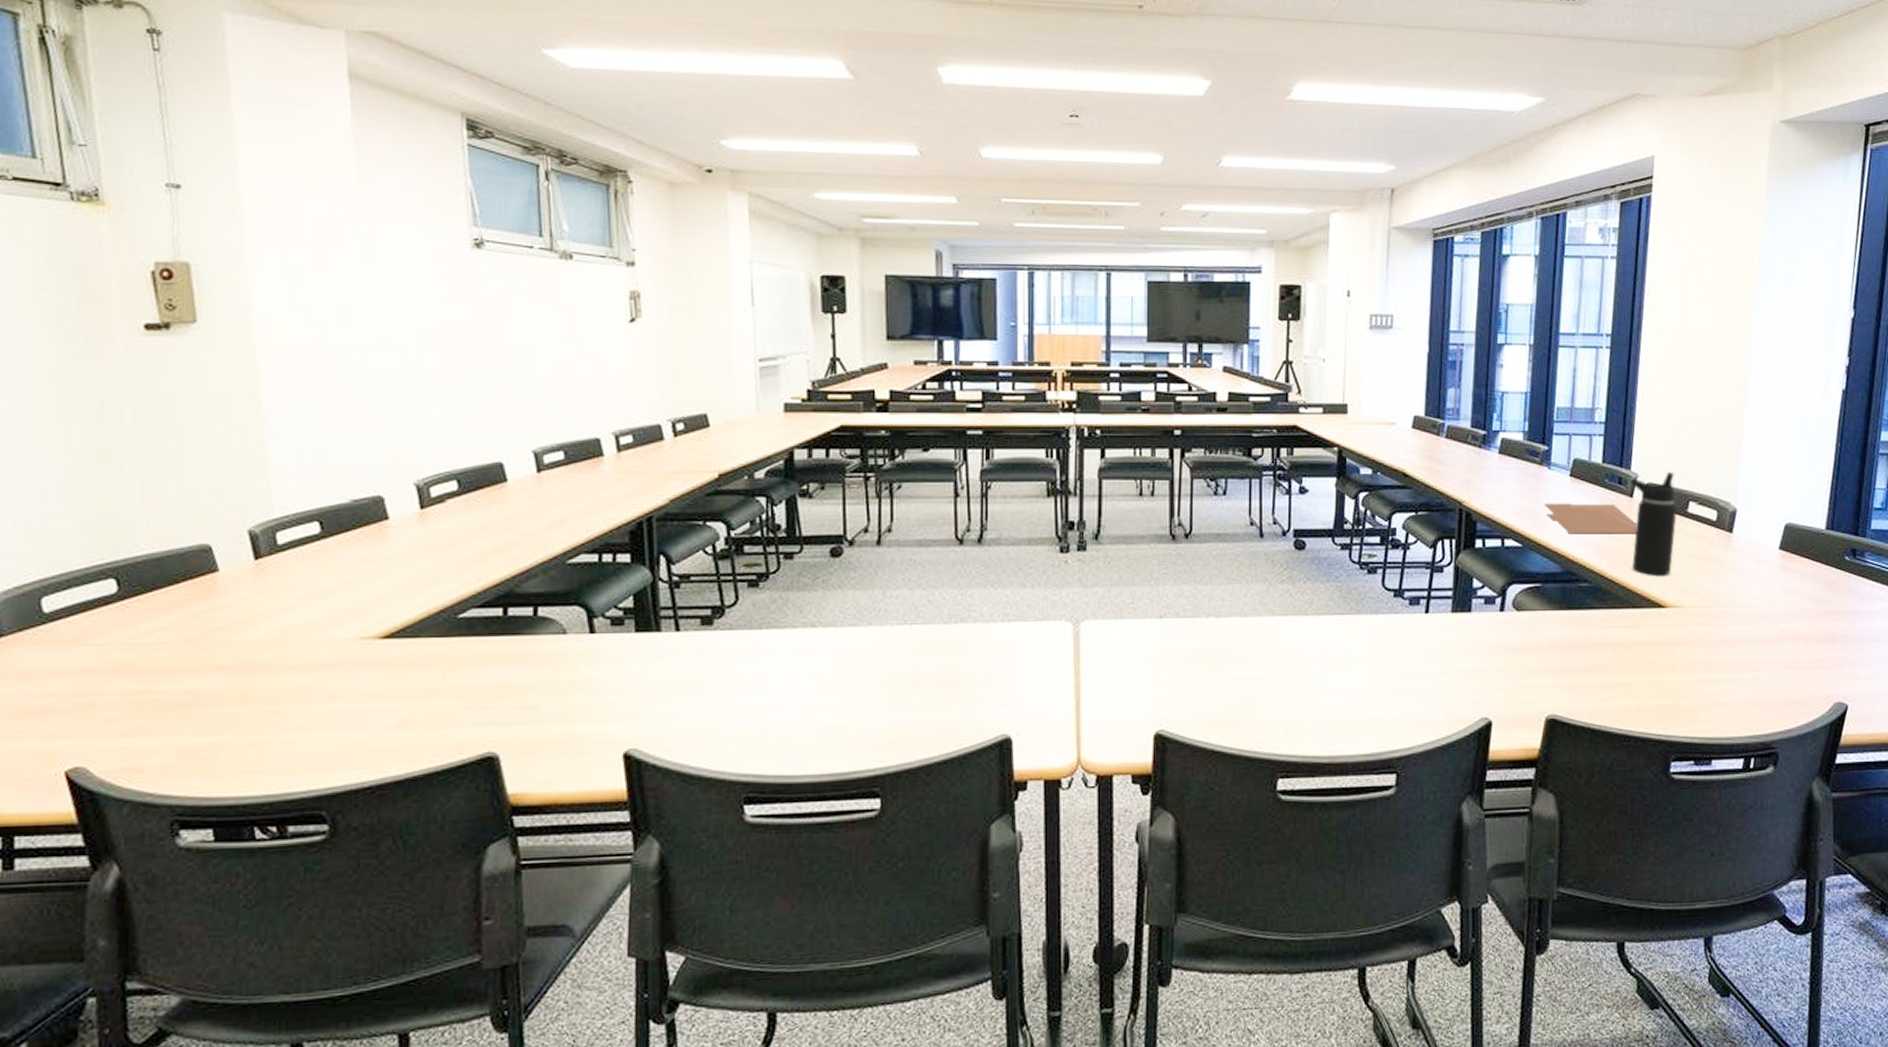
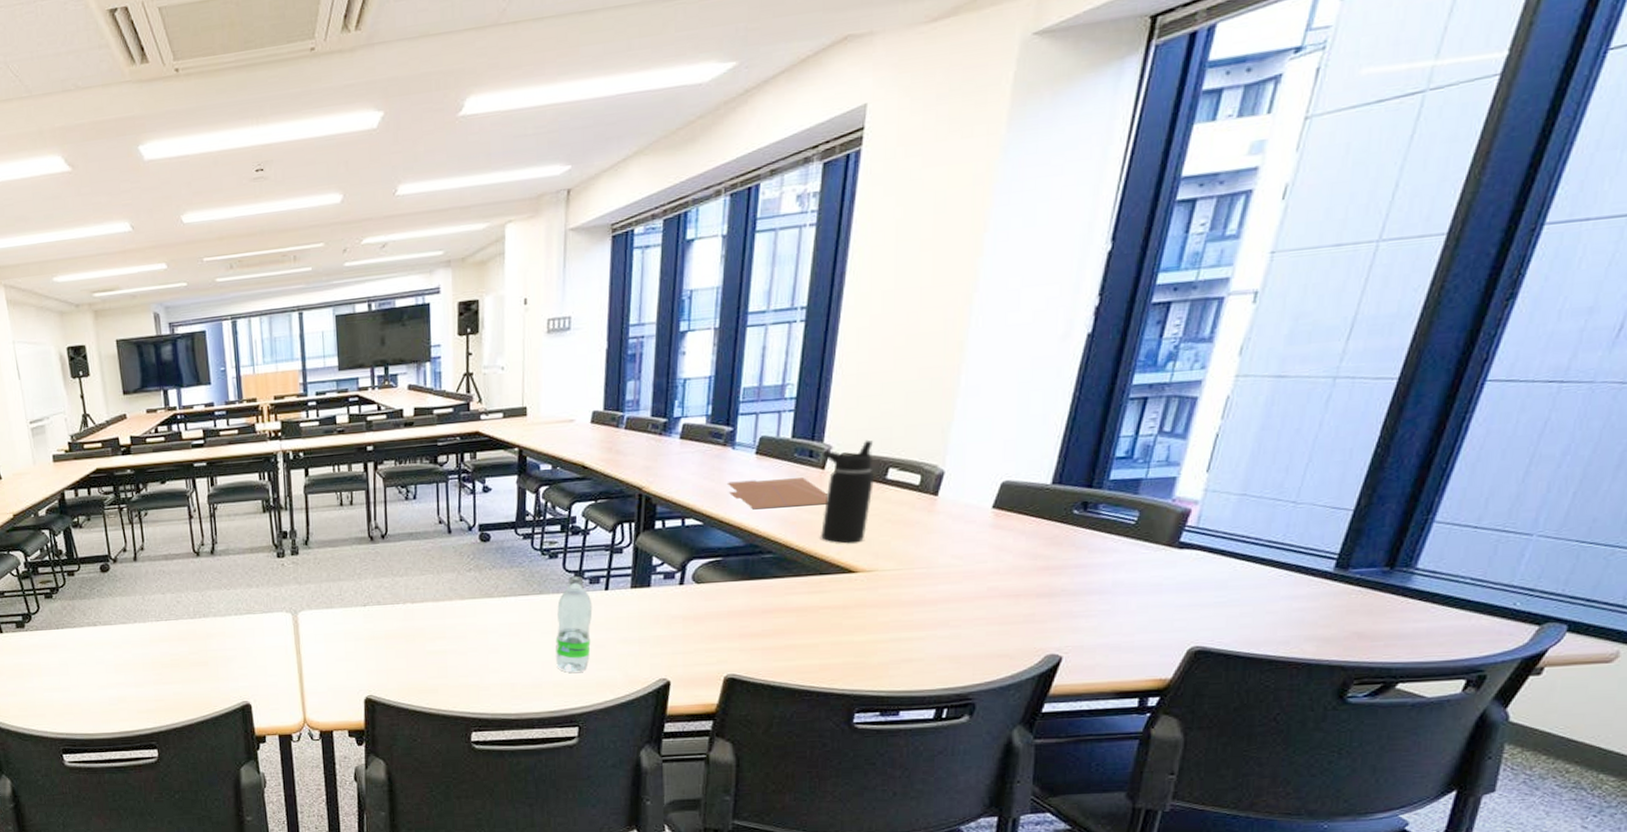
bottle: none [1372,595,1412,709] -> present [555,576,593,674]

